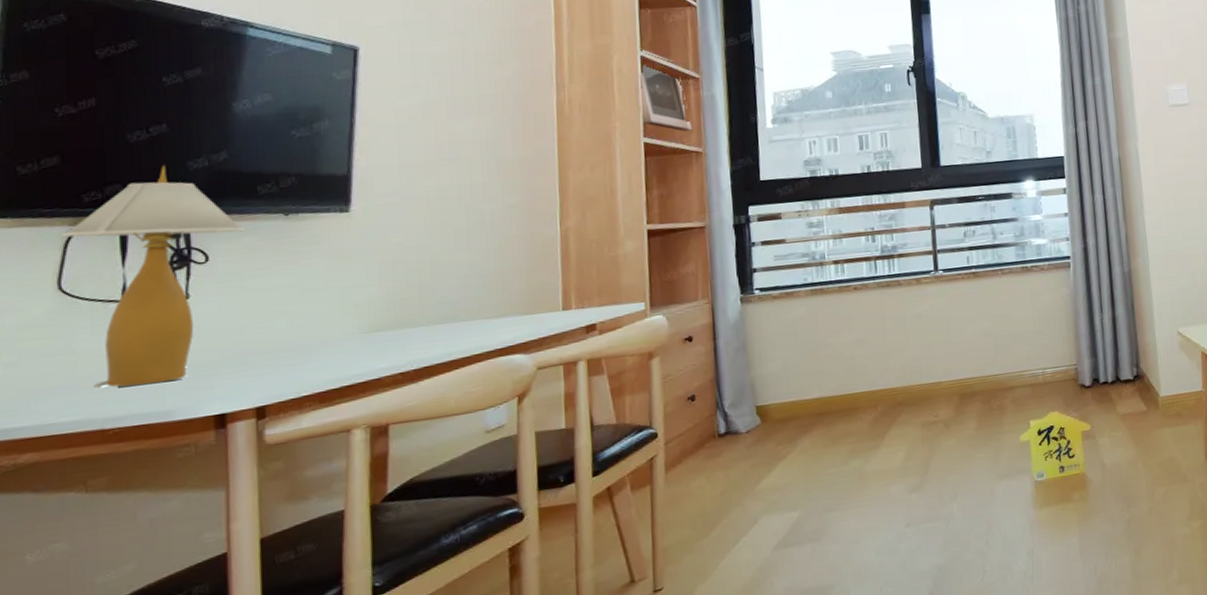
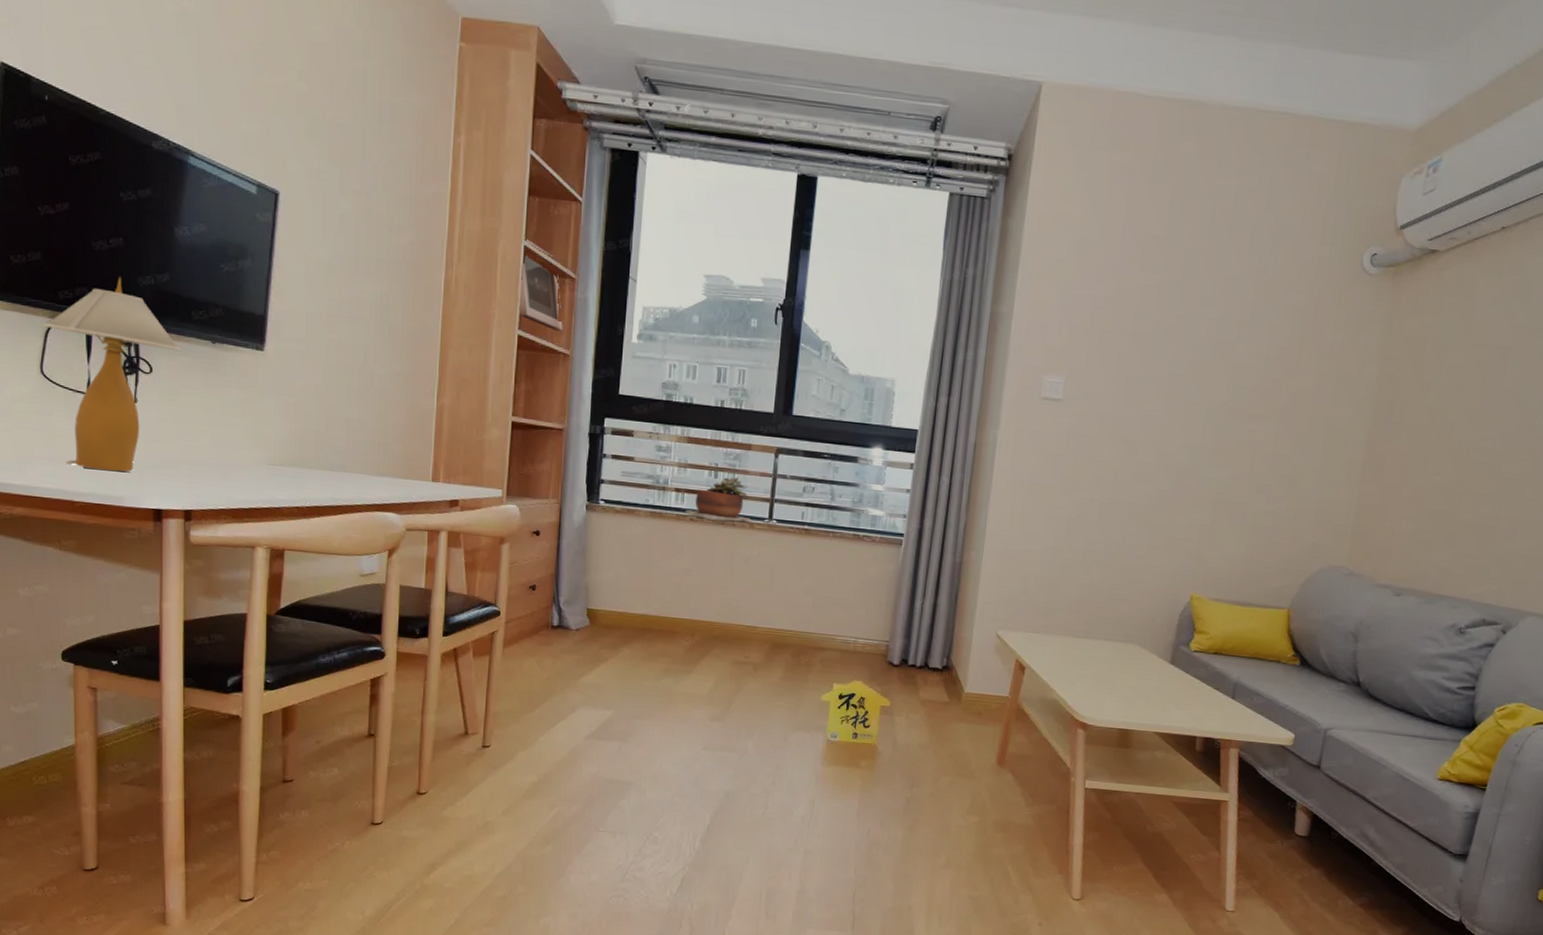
succulent plant: none [847,236,919,286] -> present [685,477,753,522]

